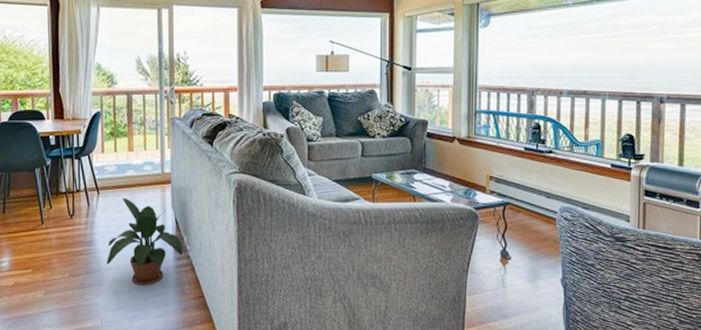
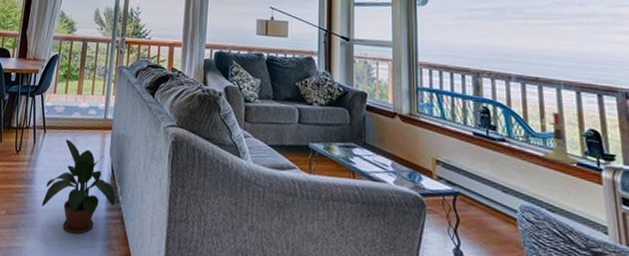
candlestick: none [582,121,614,166] -> present [541,111,580,165]

